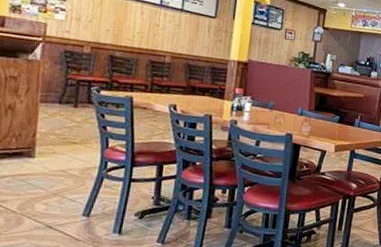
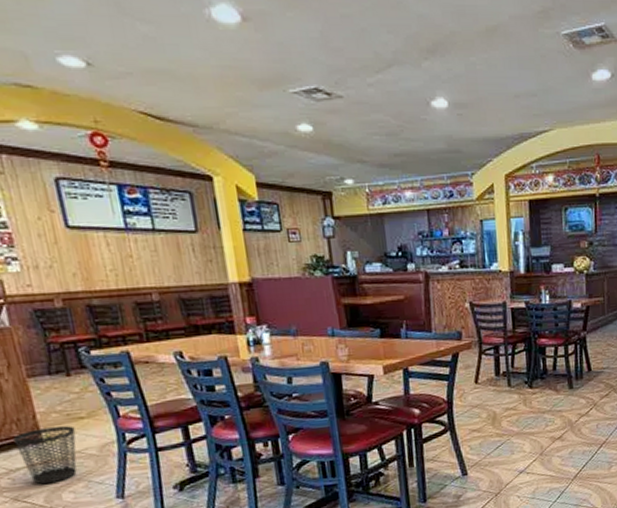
wastebasket: none [9,145,66,194] -> present [13,425,77,485]

